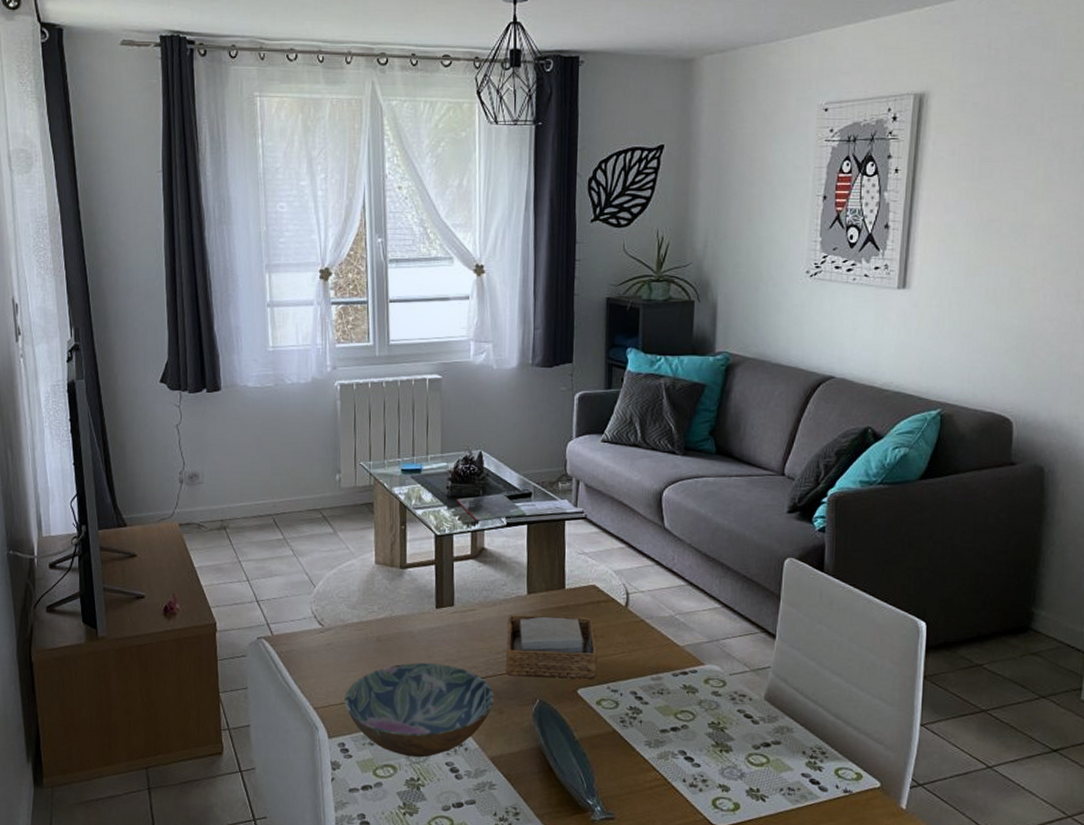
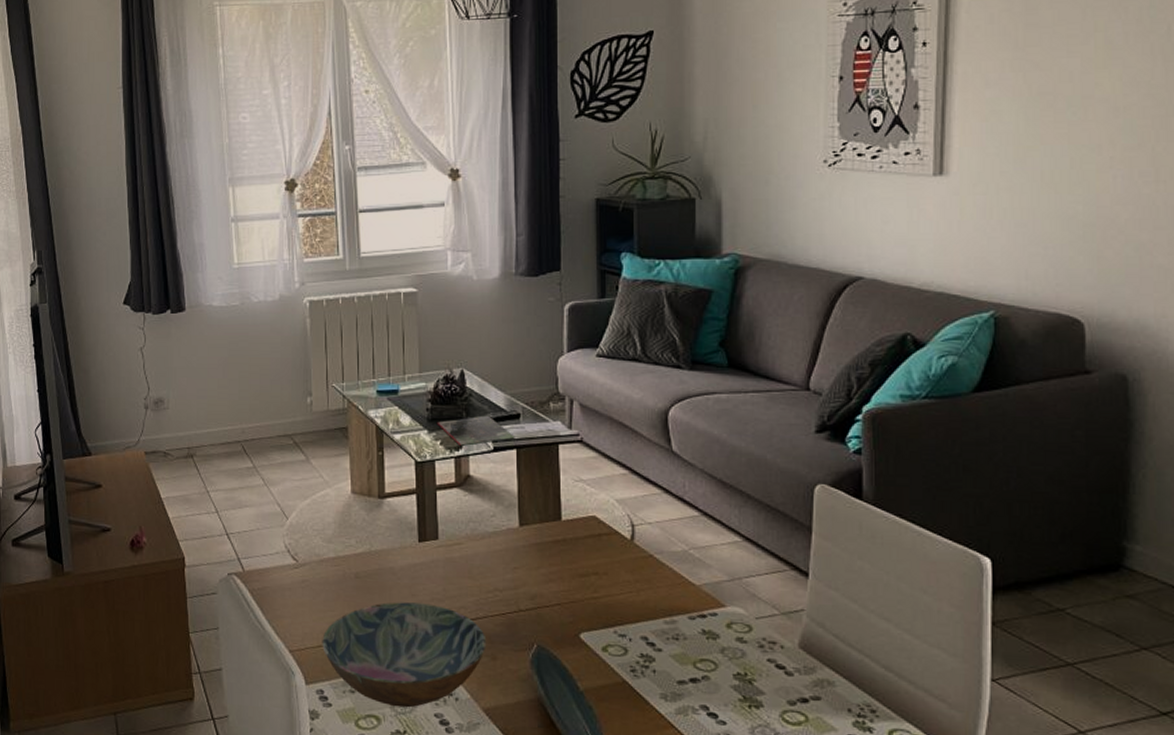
napkin holder: present [506,614,597,679] -> none [498,549,601,622]

